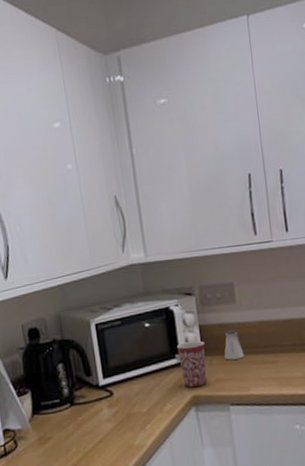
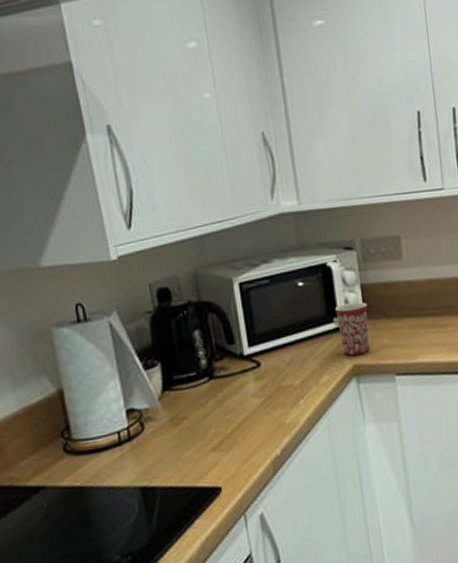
saltshaker: present [224,329,244,360] -> none [389,289,412,324]

